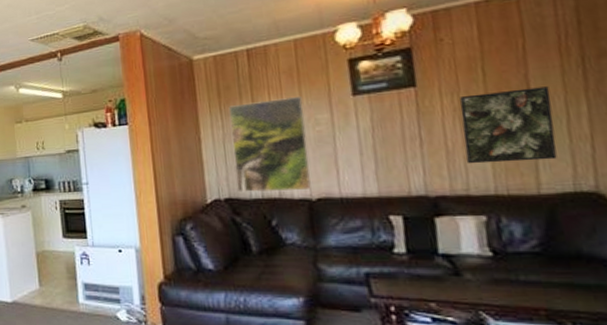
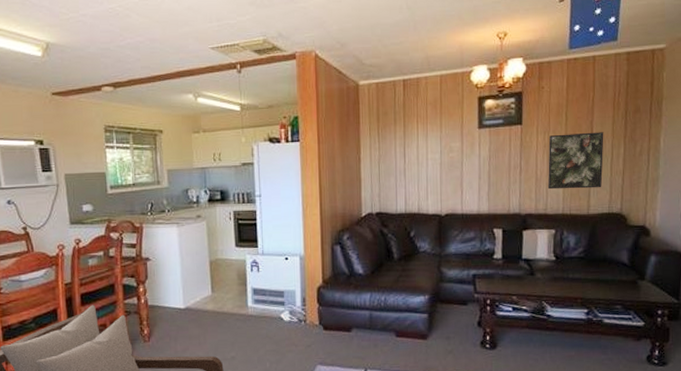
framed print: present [228,96,311,193] -> none [385,125,442,208]

